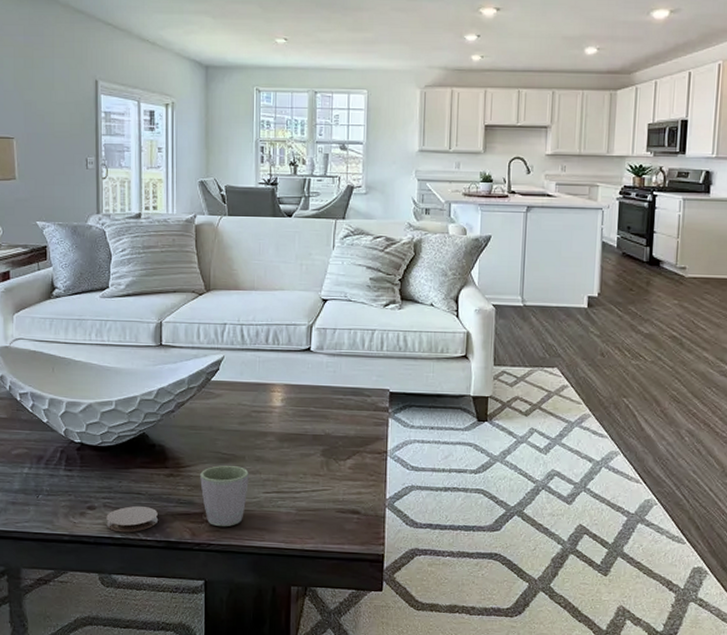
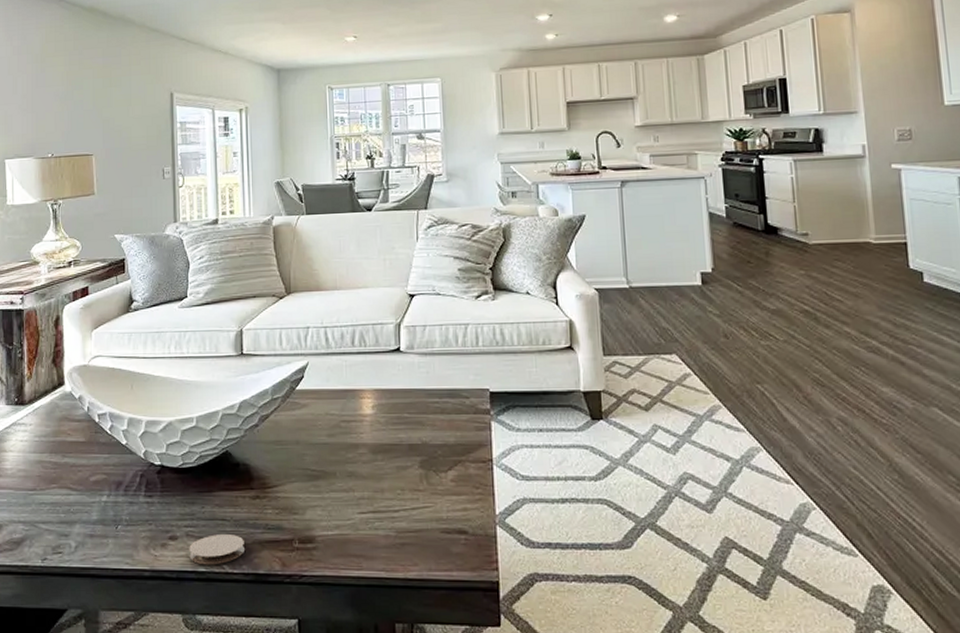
mug: present [200,465,249,526] -> none [288,484,342,554]

